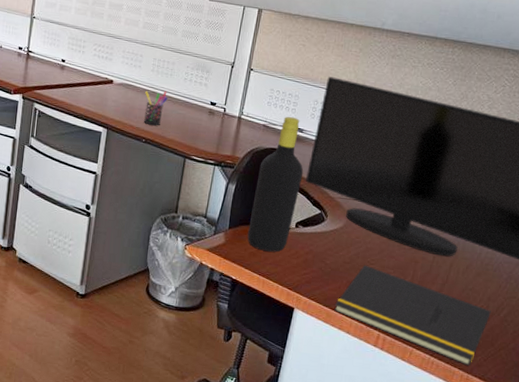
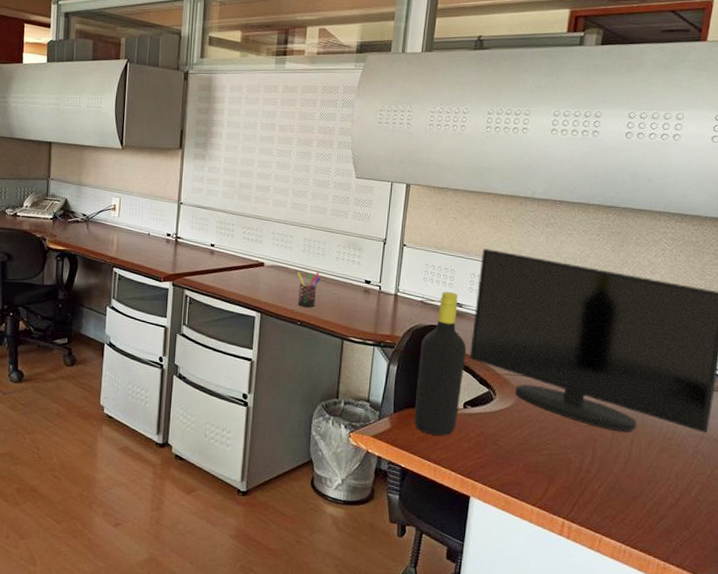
notepad: present [334,265,491,366] -> none [513,445,681,553]

